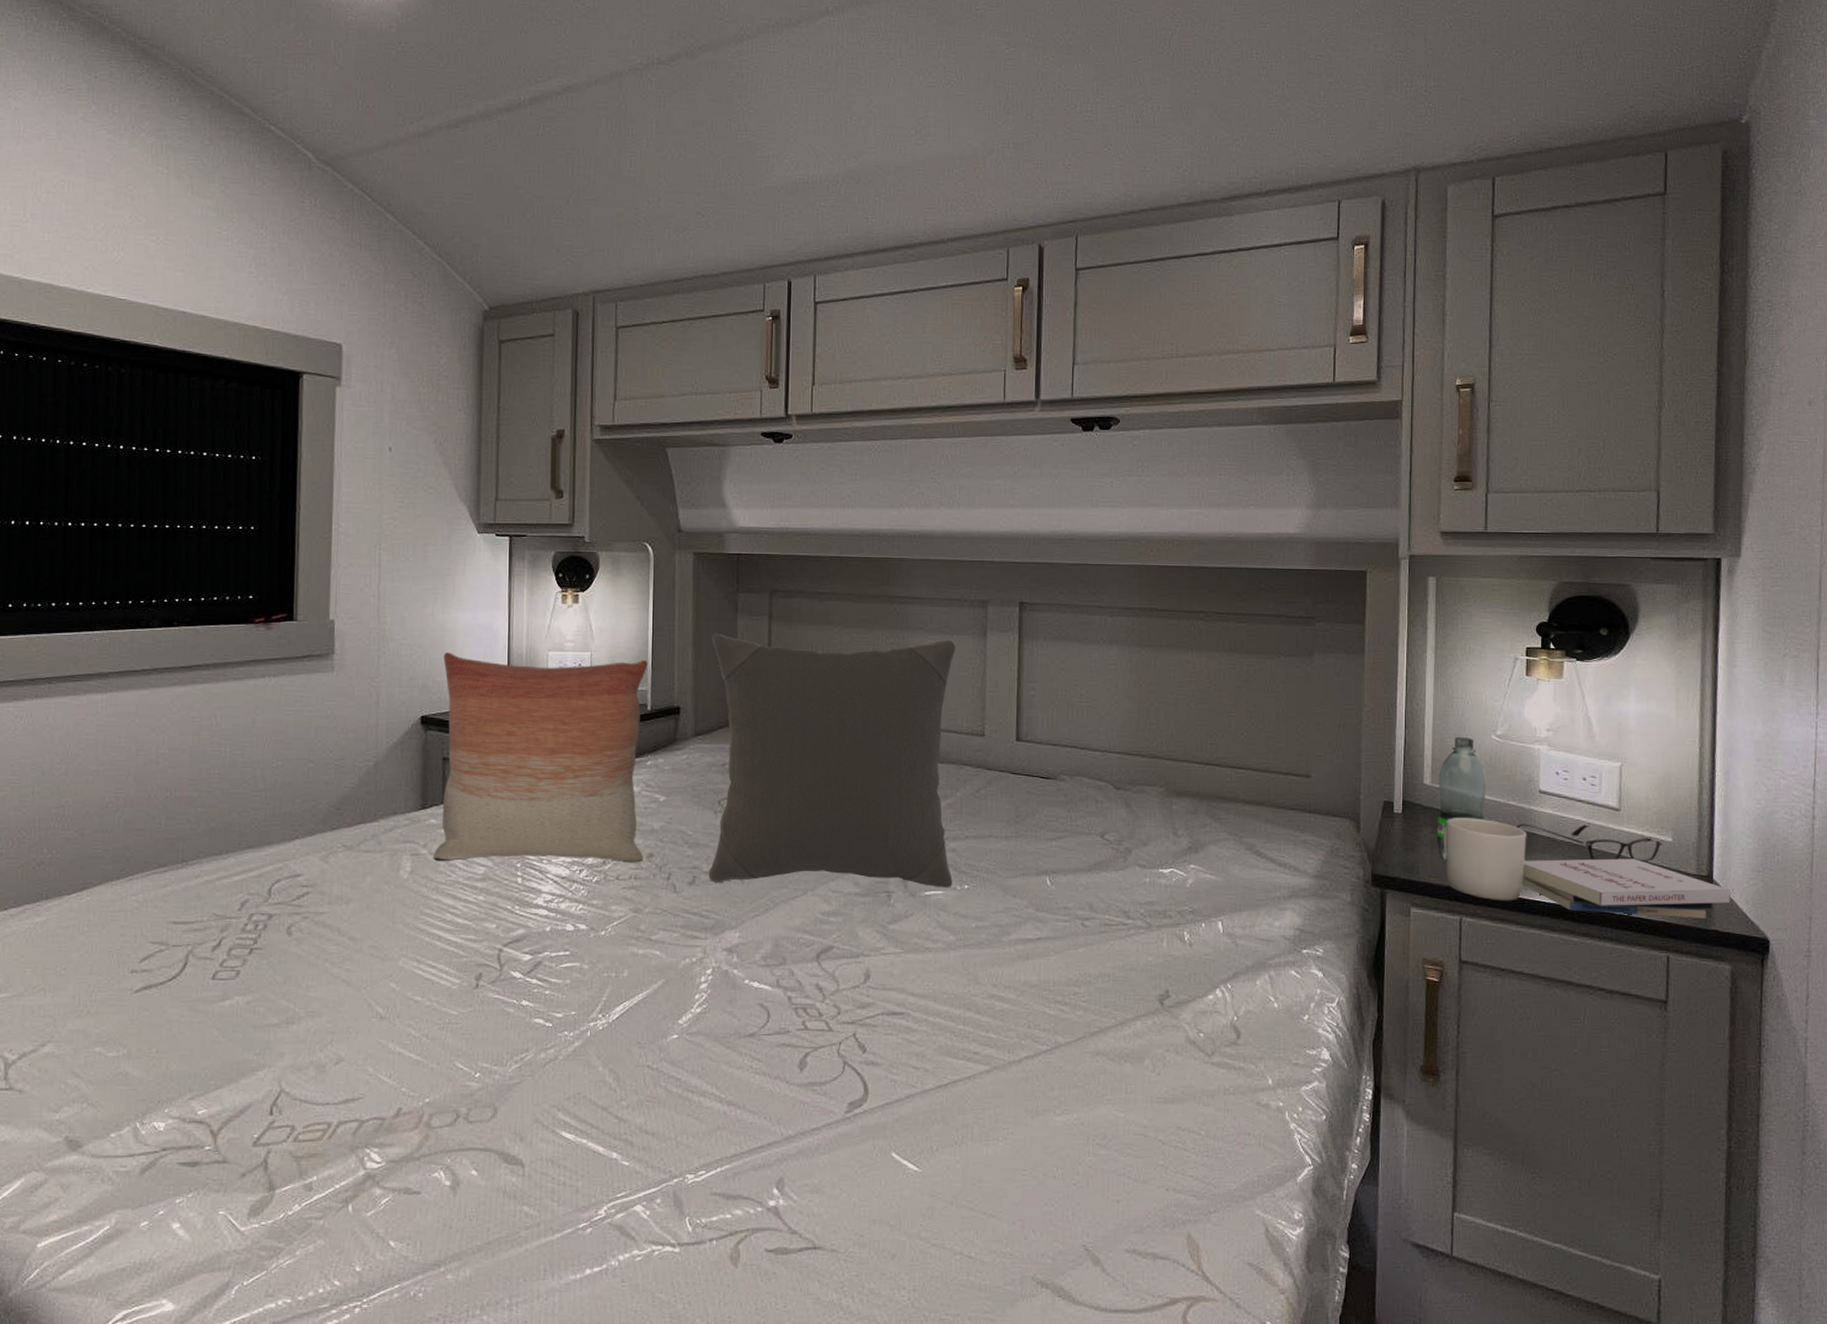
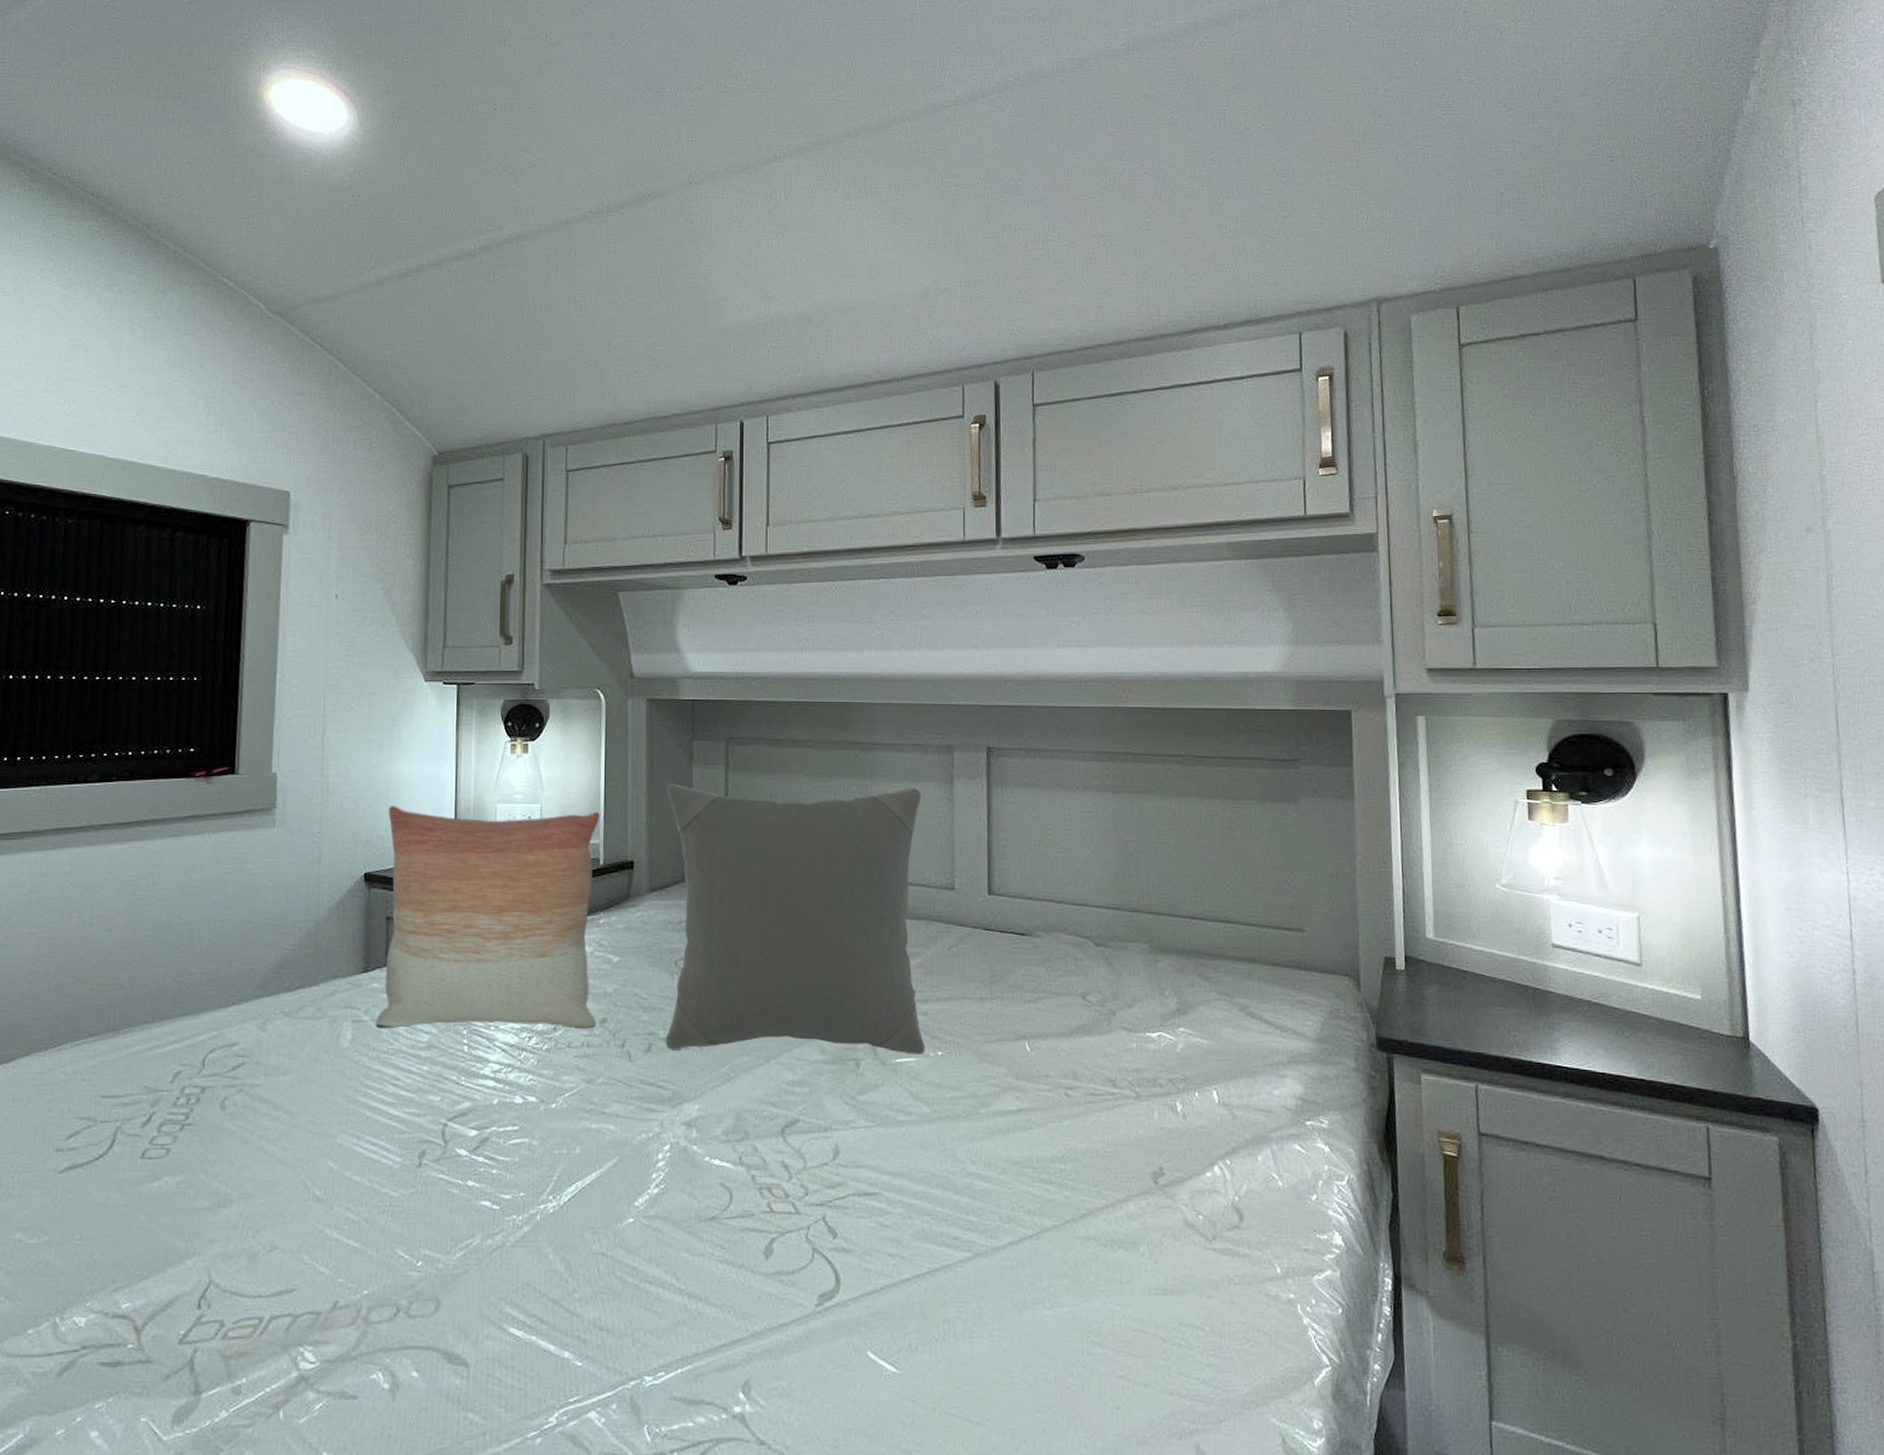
bottle: present [1437,736,1487,860] -> none [1442,886,1495,1022]
mug: present [1443,817,1527,901] -> none [1451,973,1543,1067]
eyeglasses: present [1516,823,1663,863] -> none [1530,980,1692,1023]
books: present [1522,858,1730,918] -> none [1540,1018,1771,1085]

